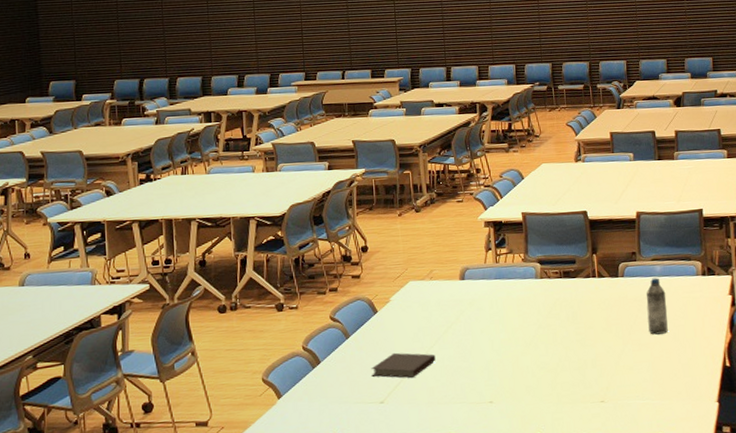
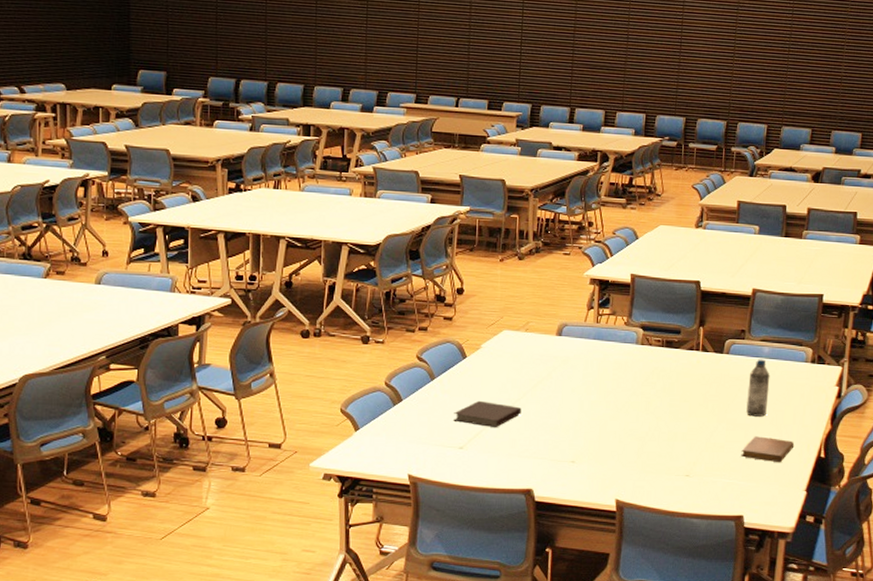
notebook: none [650,353,700,378] -> present [741,436,795,463]

